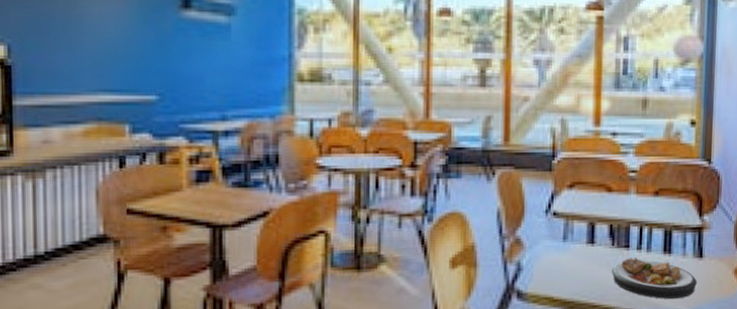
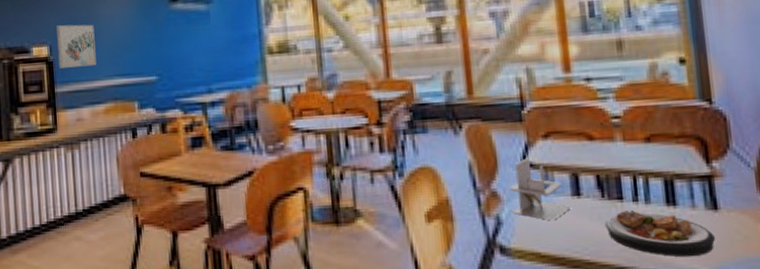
wall art: none [19,19,75,76] -> present [56,24,97,68]
napkin holder: none [531,206,584,267] -> present [510,158,570,221]

